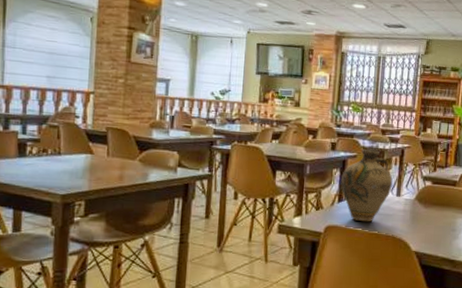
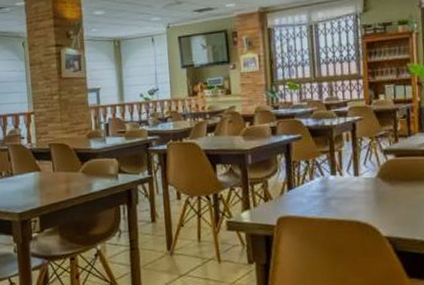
jug: present [341,149,393,222] -> none [287,128,348,209]

